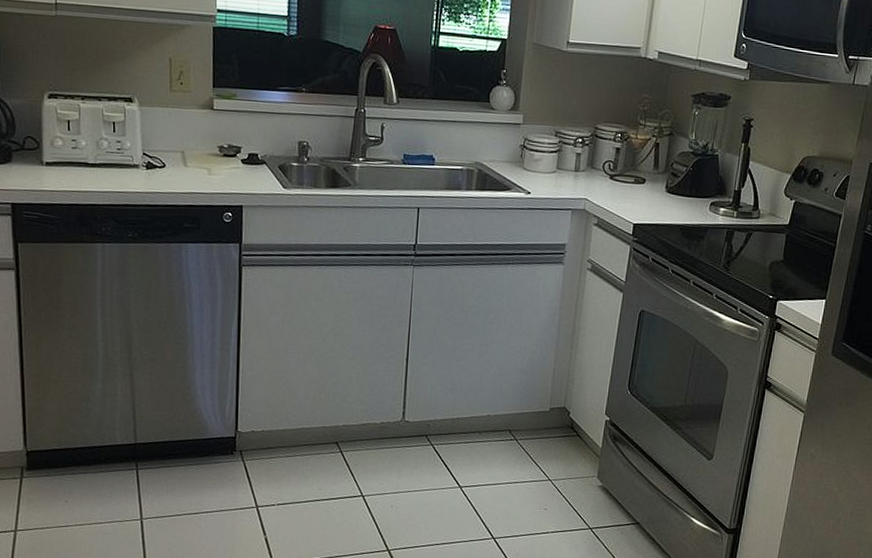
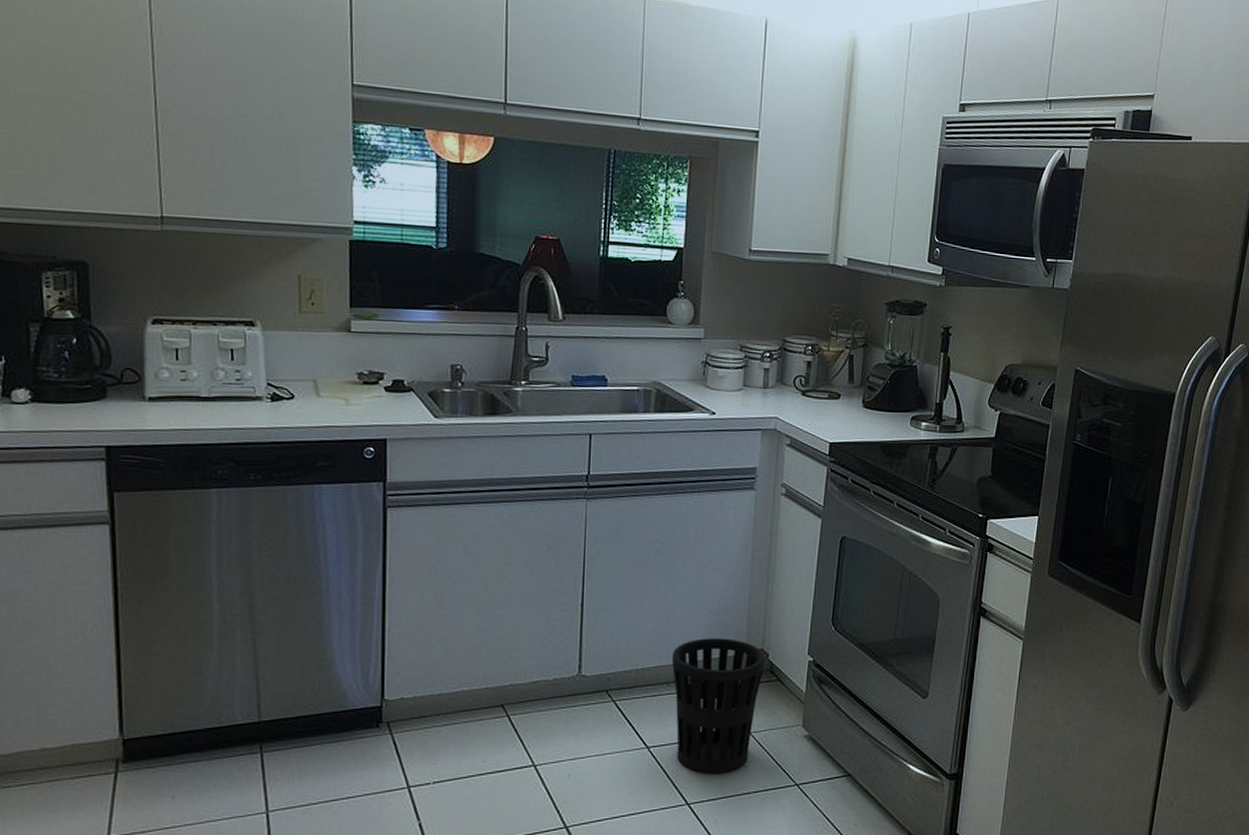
wastebasket: none [484,394,567,514] -> present [672,638,766,773]

